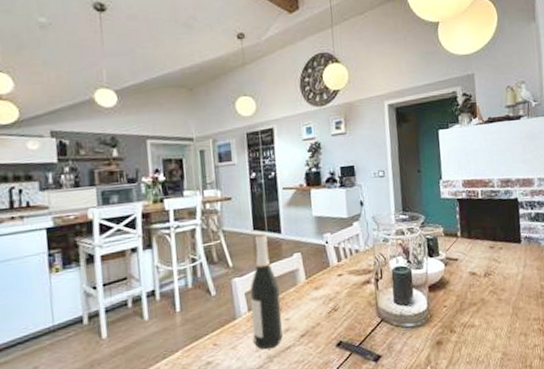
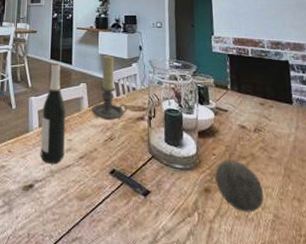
candle holder: none [310,216,351,291] -> present [92,55,127,121]
decorative ball: none [446,308,494,357] -> present [214,160,264,213]

